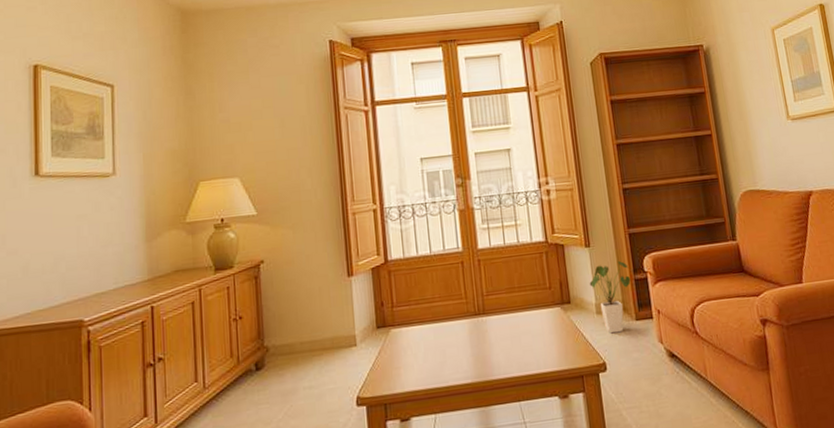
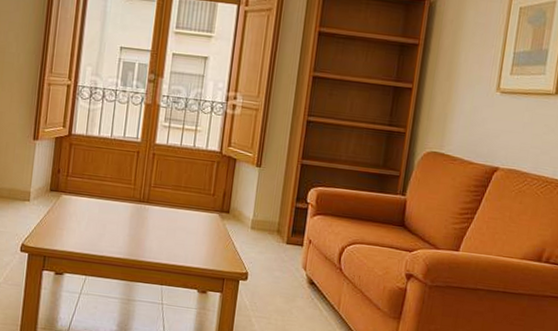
house plant: present [589,260,631,334] -> none [251,186,293,251]

